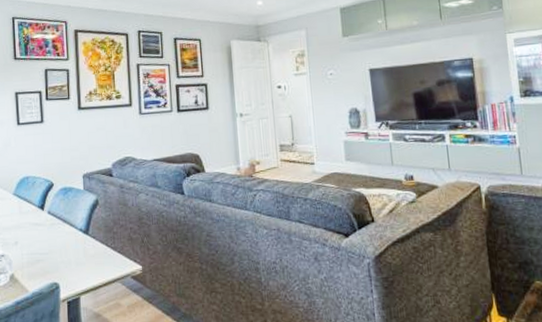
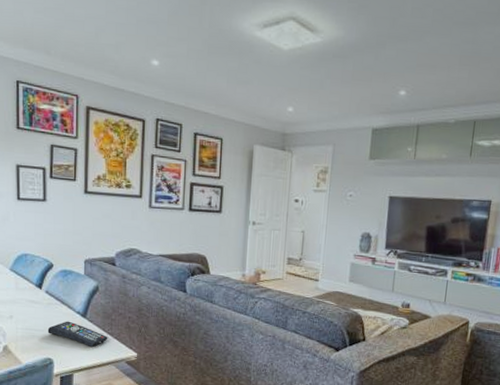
remote control: none [52,240,112,265] -> present [47,321,108,347]

